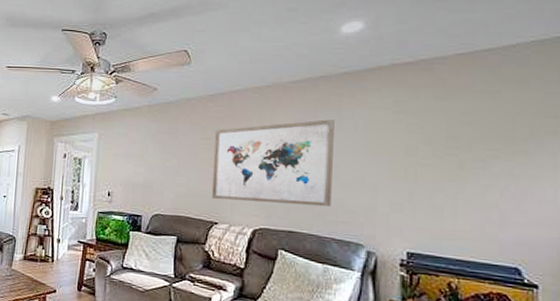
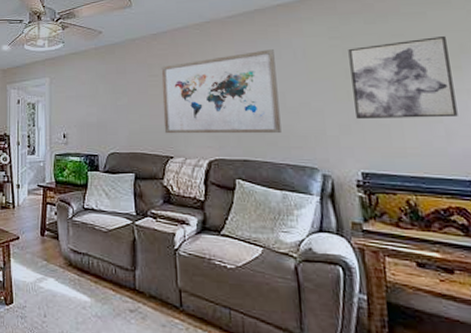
wall art: none [410,117,517,203] -> present [348,35,458,120]

